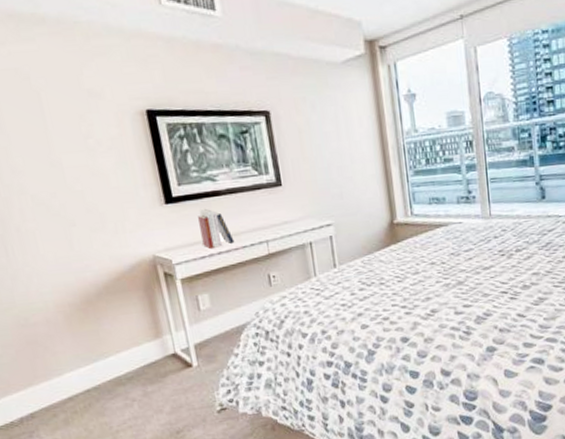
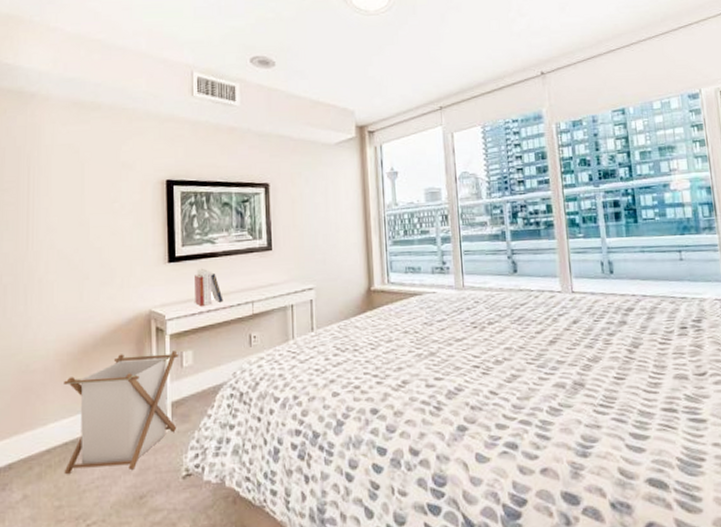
laundry basket: none [71,295,203,418] -> present [63,350,179,474]

